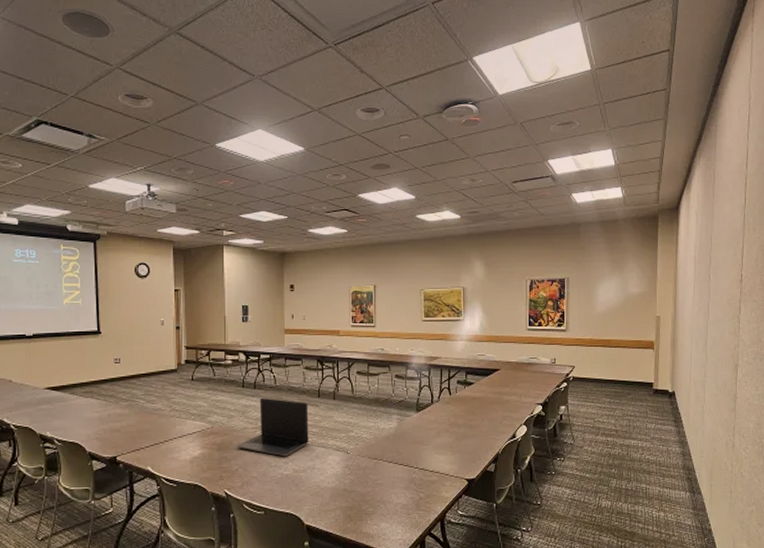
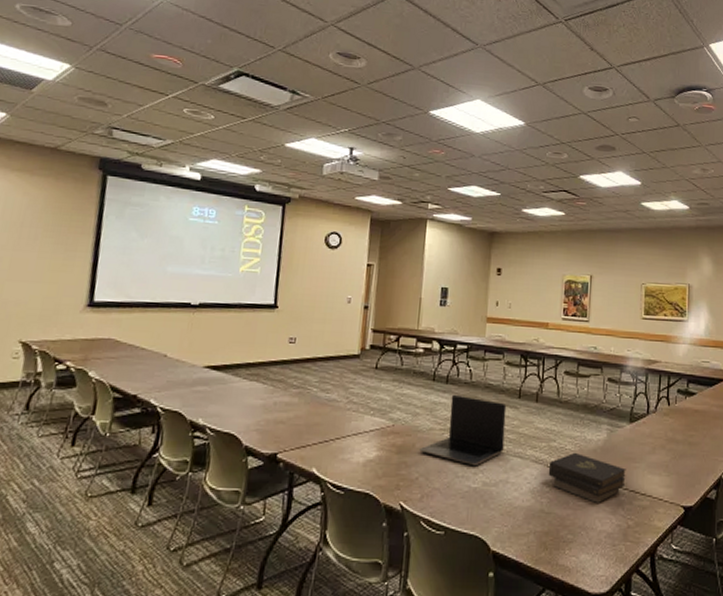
book: none [348,439,416,482] -> present [548,452,626,505]

